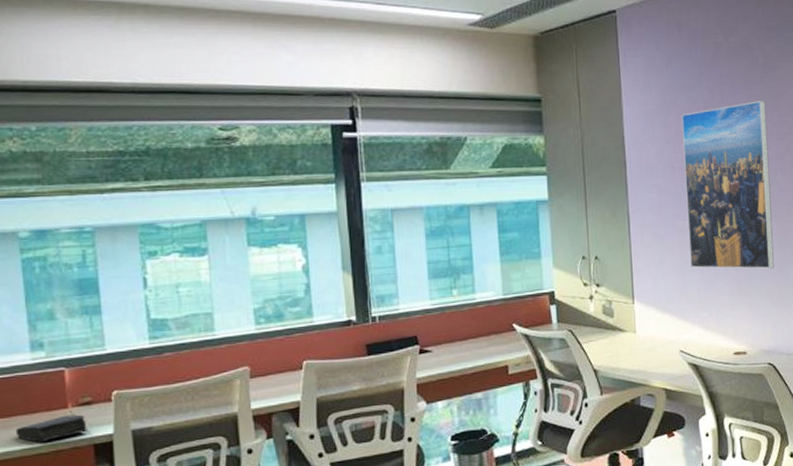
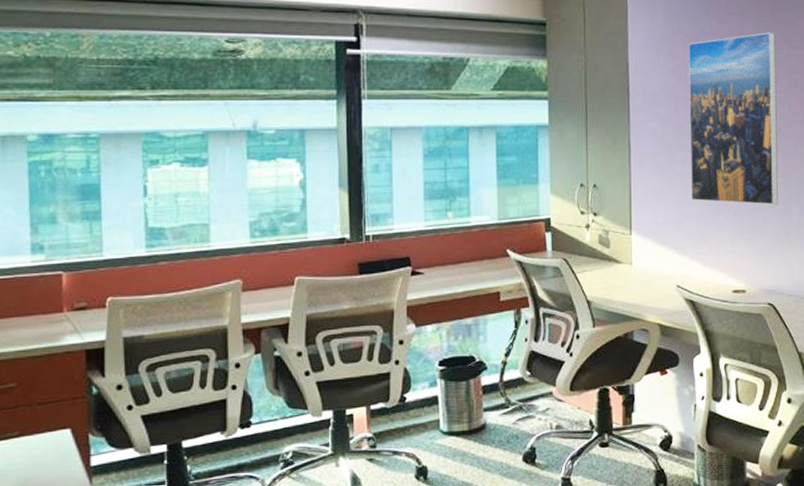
book: present [15,414,88,442] -> none [11,319,81,345]

